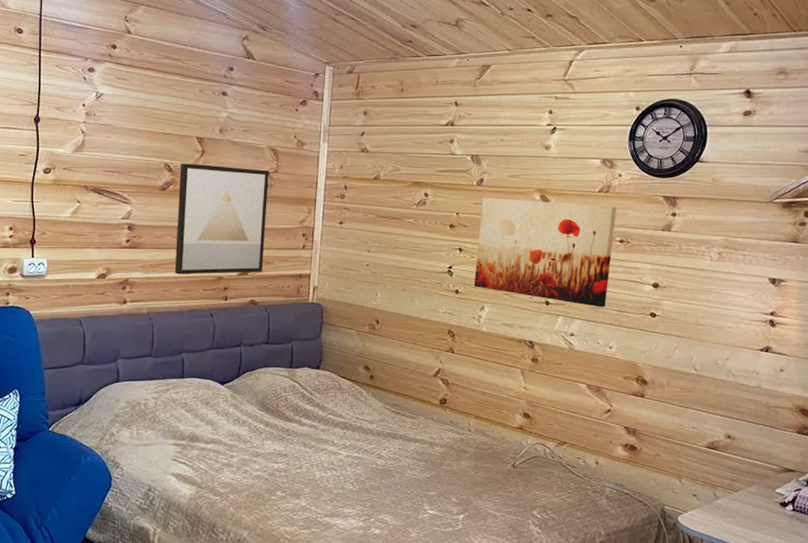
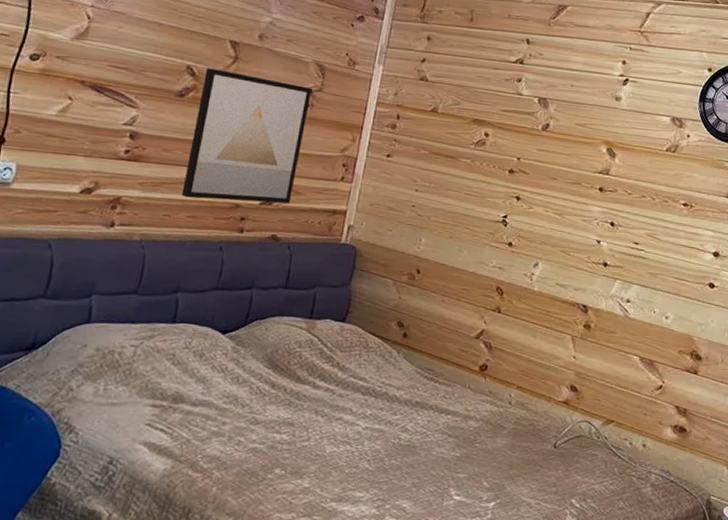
wall art: present [473,197,617,307] -> none [529,144,683,274]

